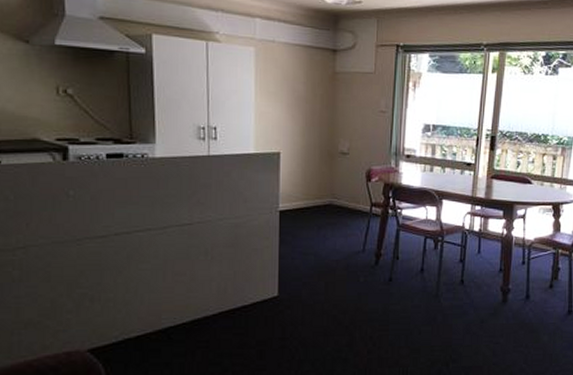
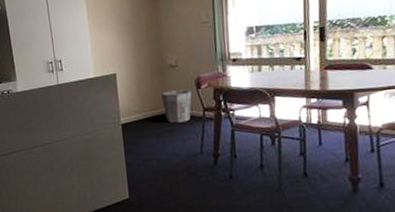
waste bin: none [328,180,361,216] -> present [161,89,192,123]

